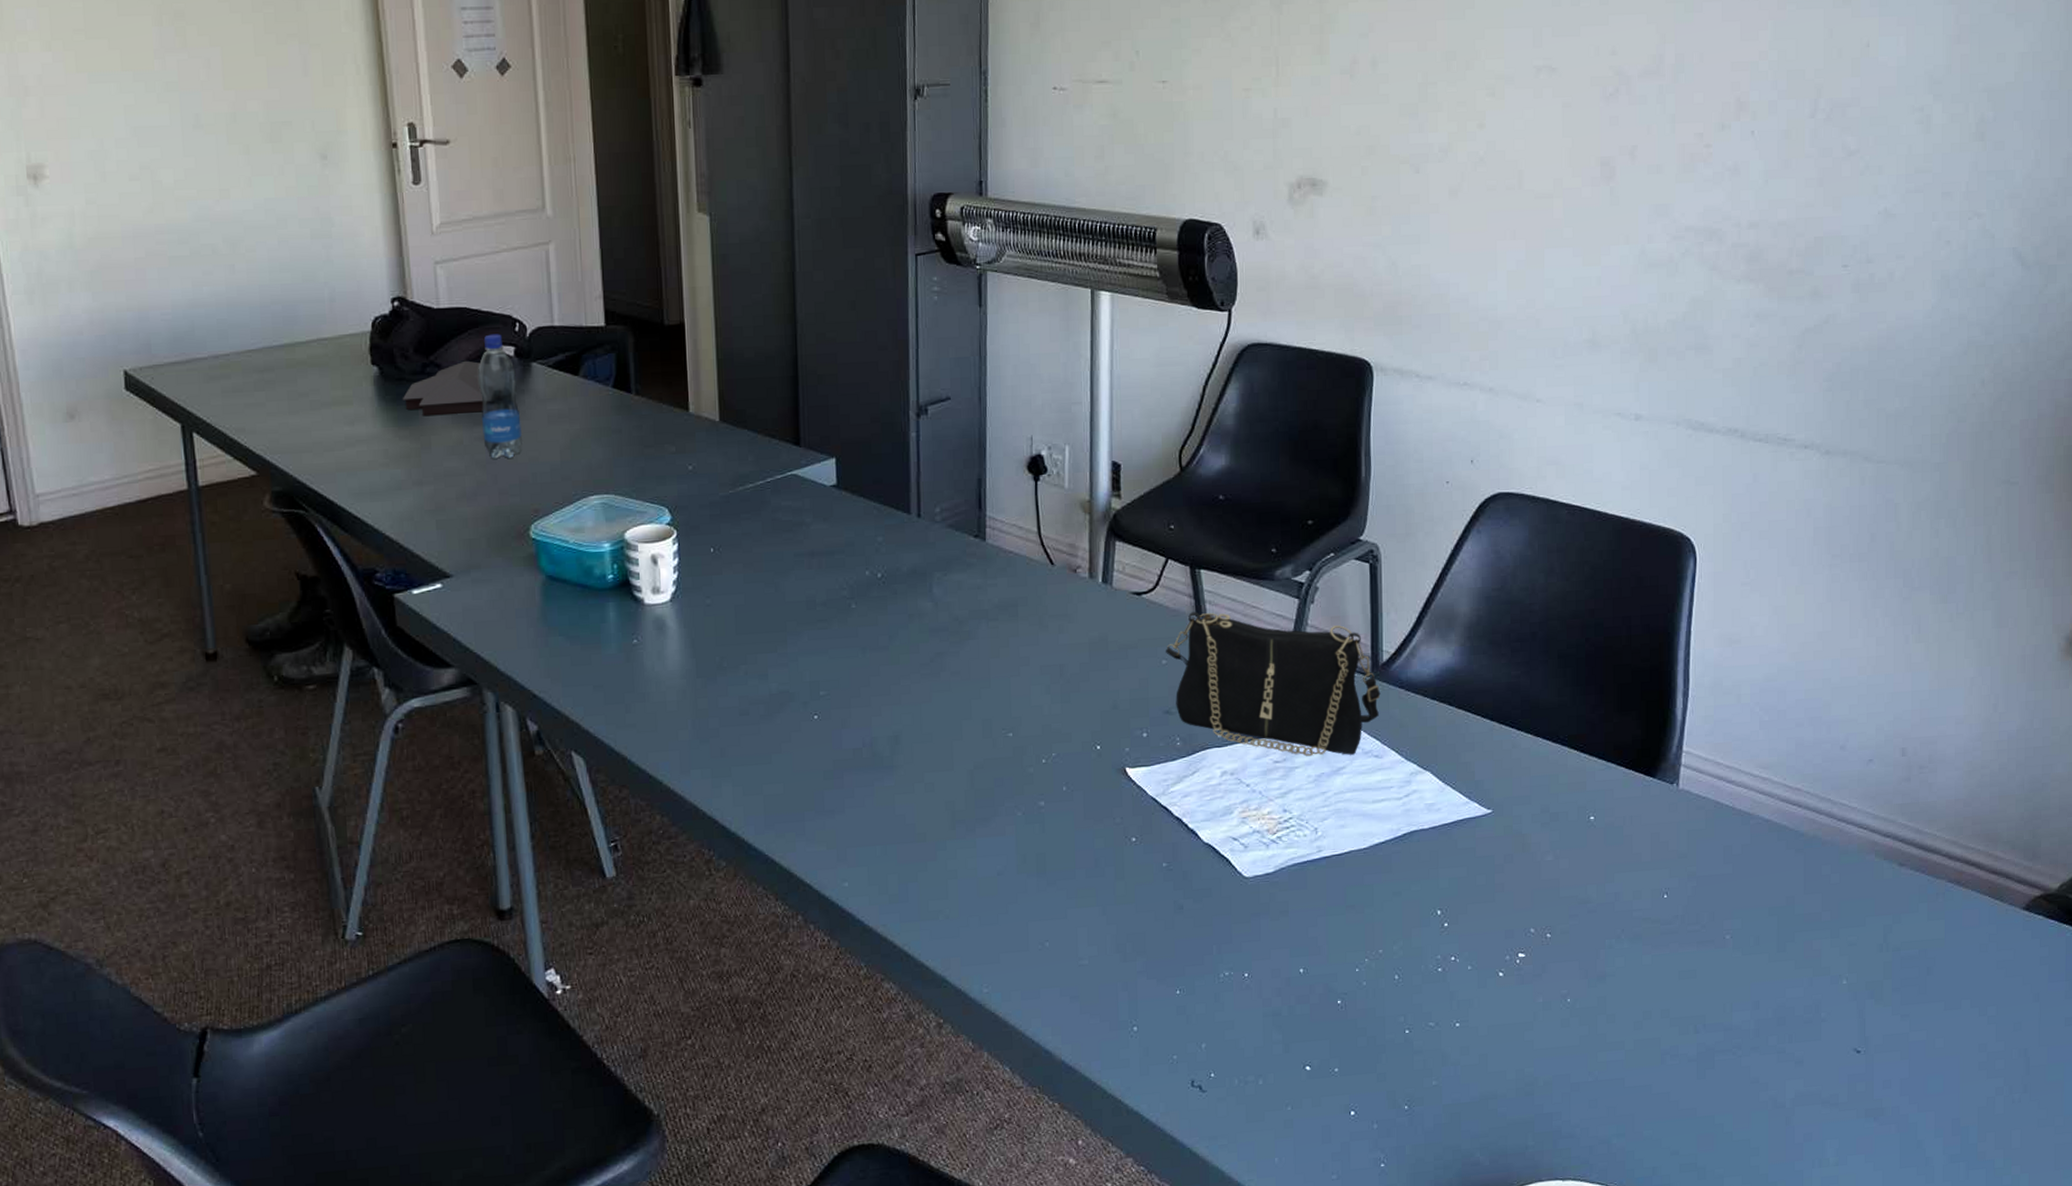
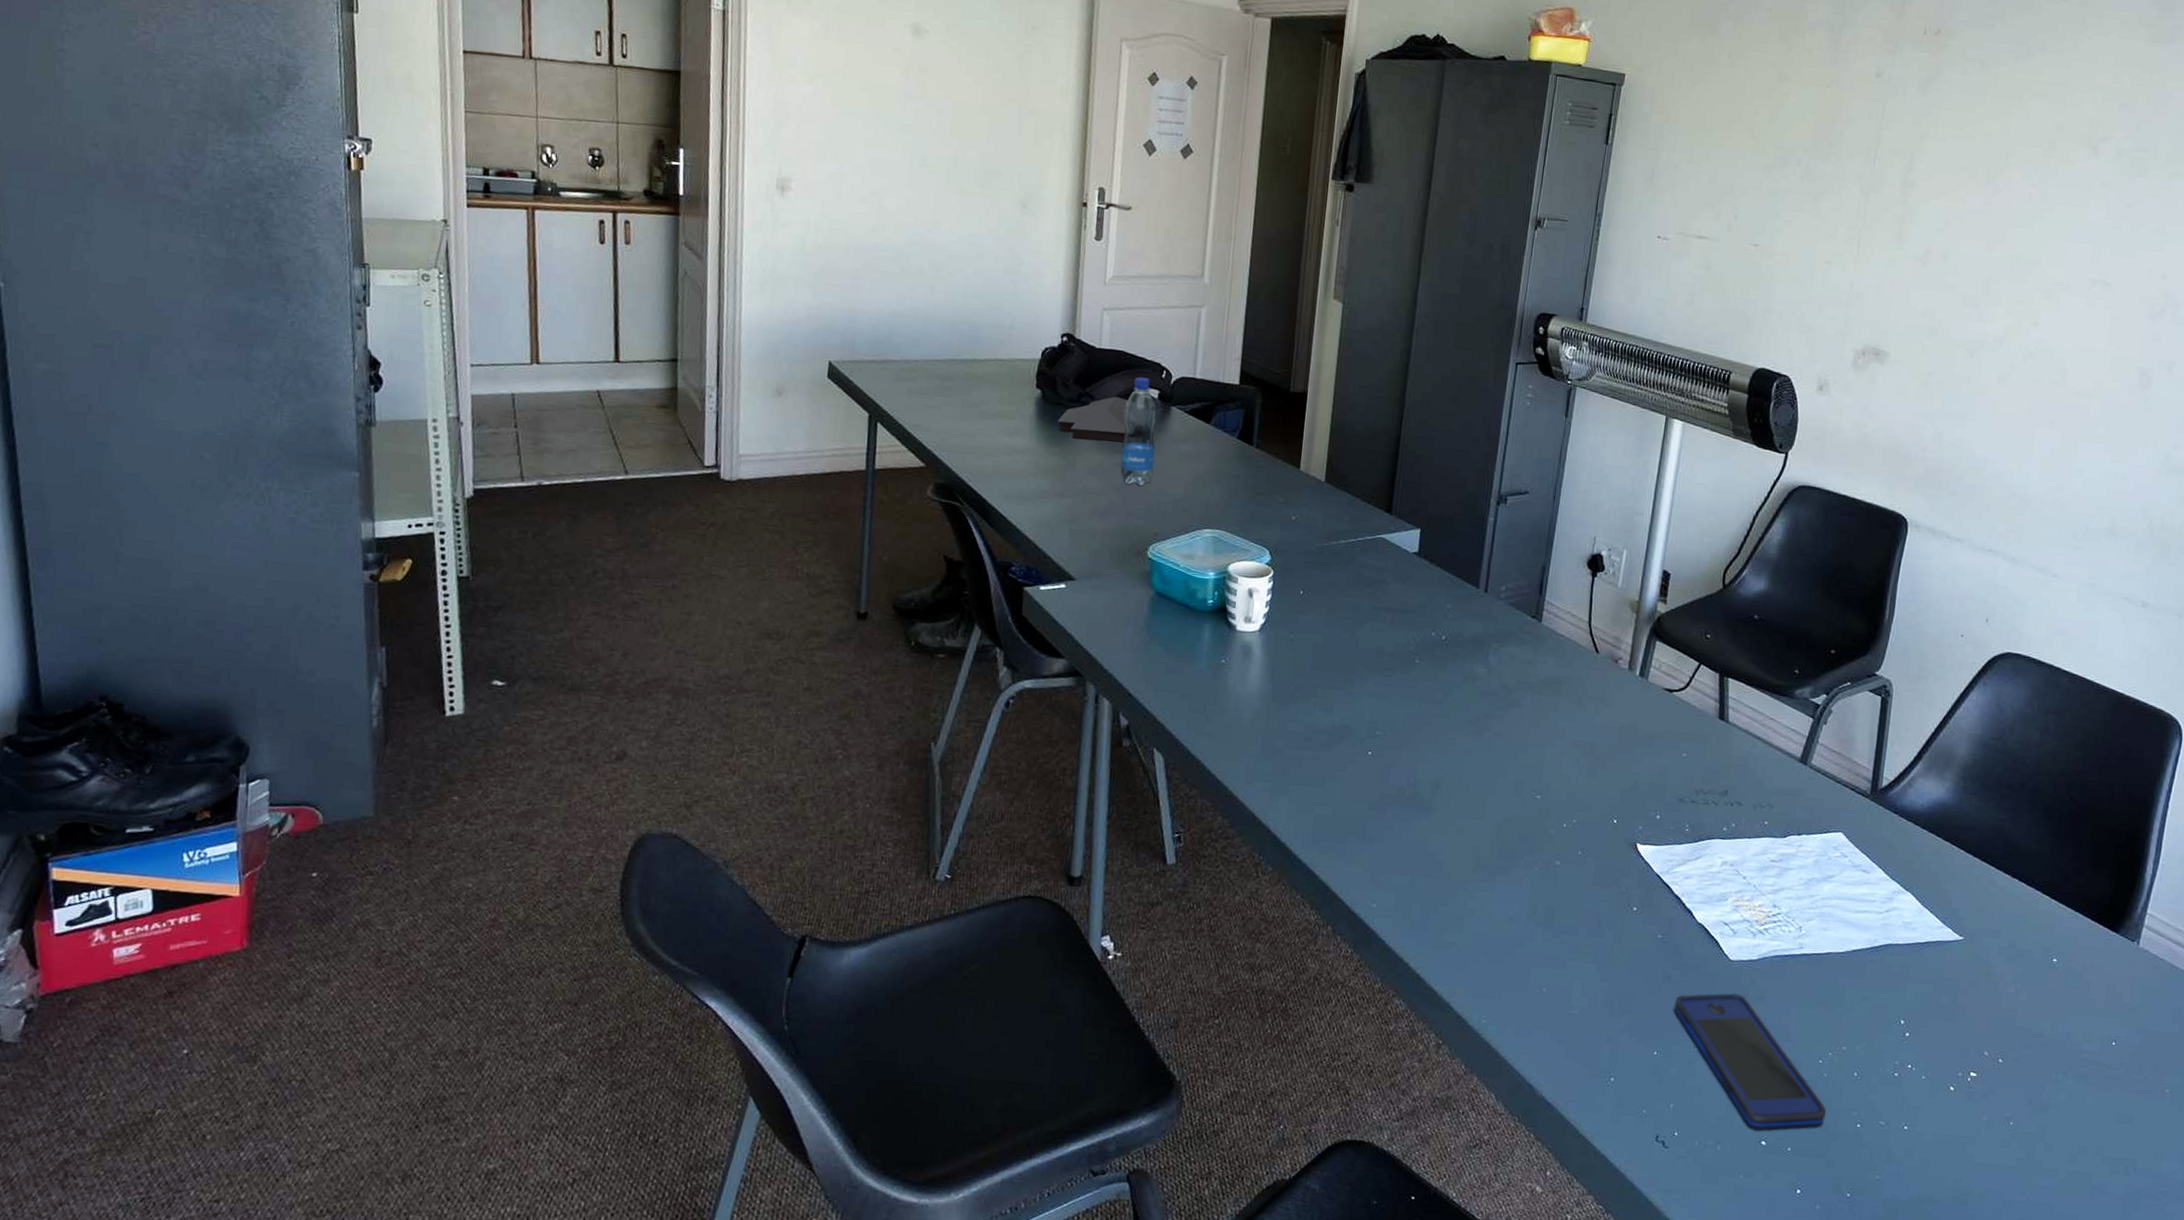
handbag: present [1165,612,1381,757] -> none [1686,714,1876,866]
mobile phone: none [1191,913,1370,1057] -> present [1674,993,1826,1131]

